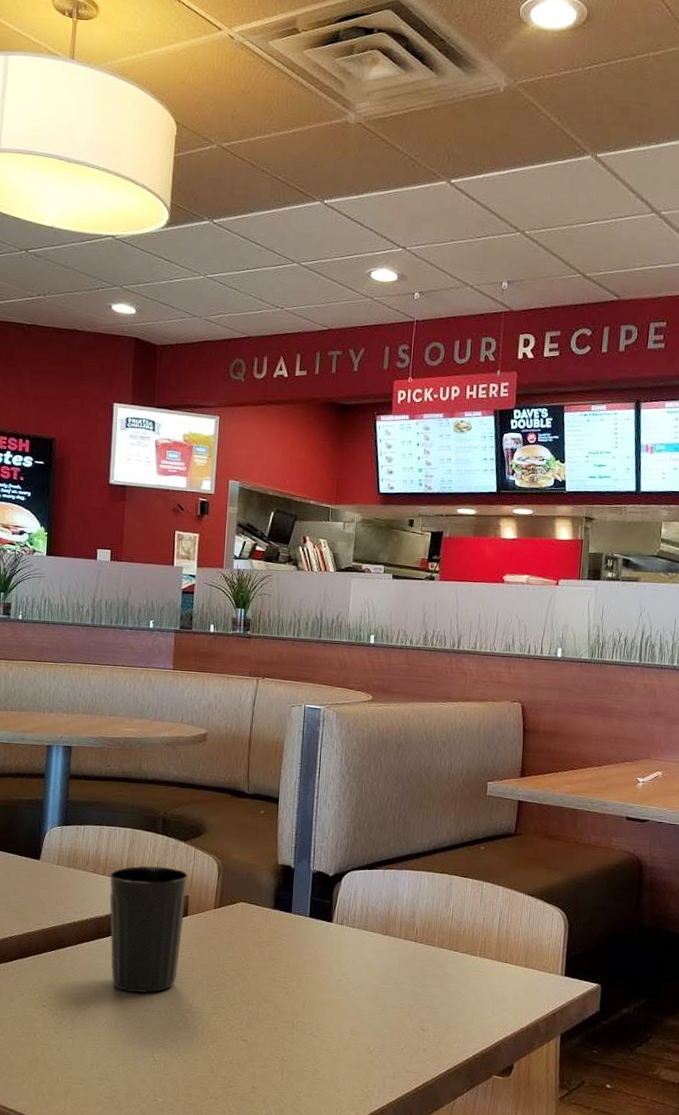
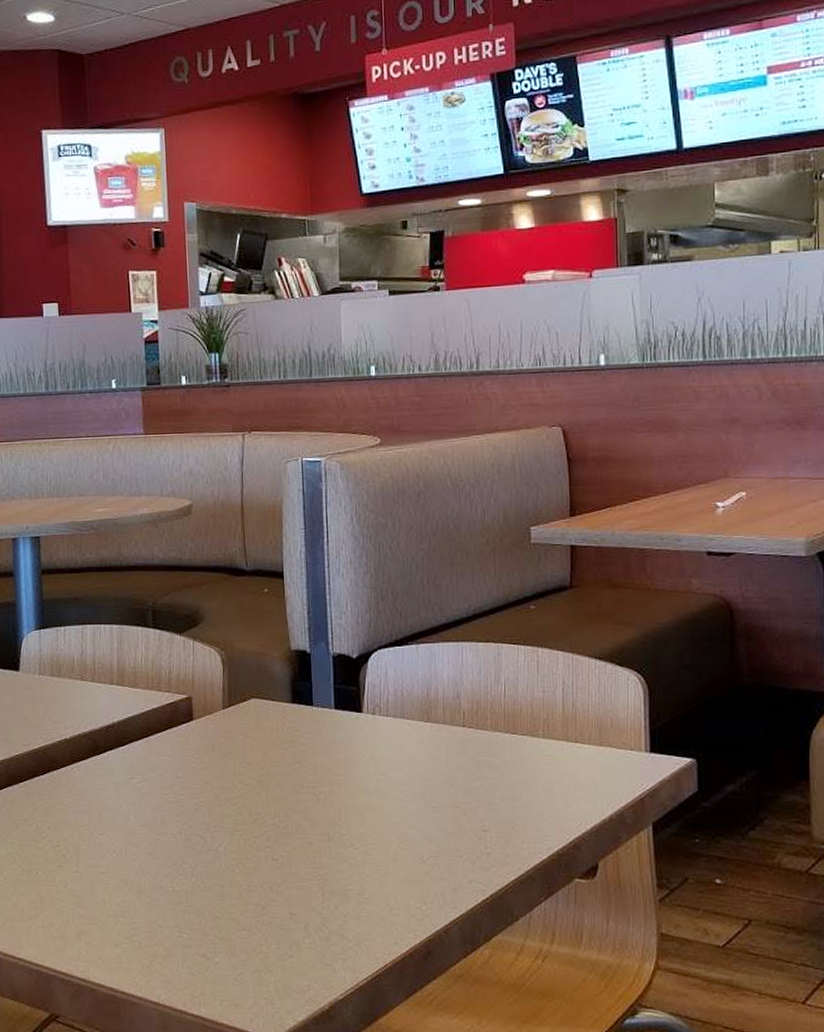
cup: present [109,866,188,993] -> none [99,666,189,814]

